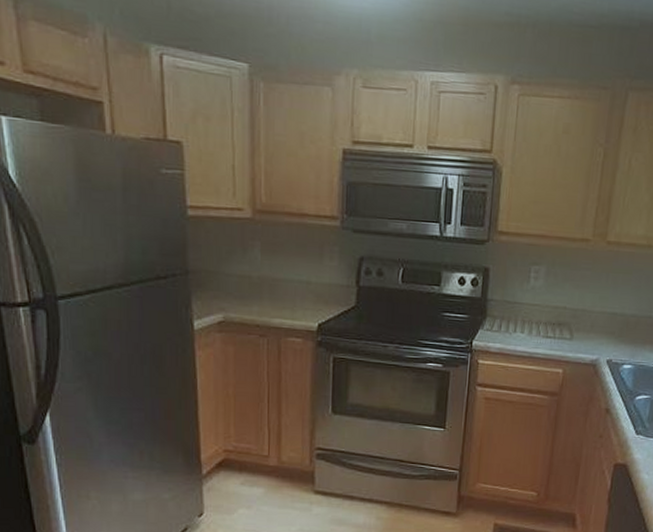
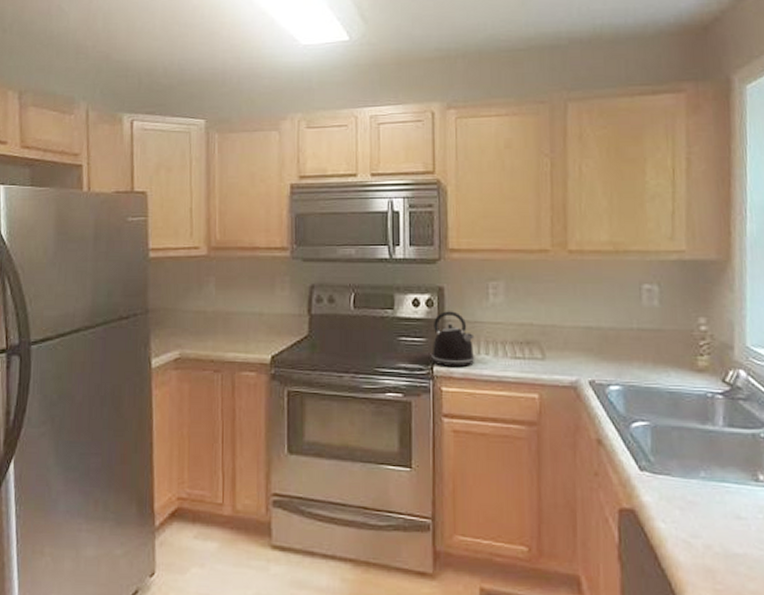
kettle: none [471,291,513,343] -> present [431,311,475,367]

